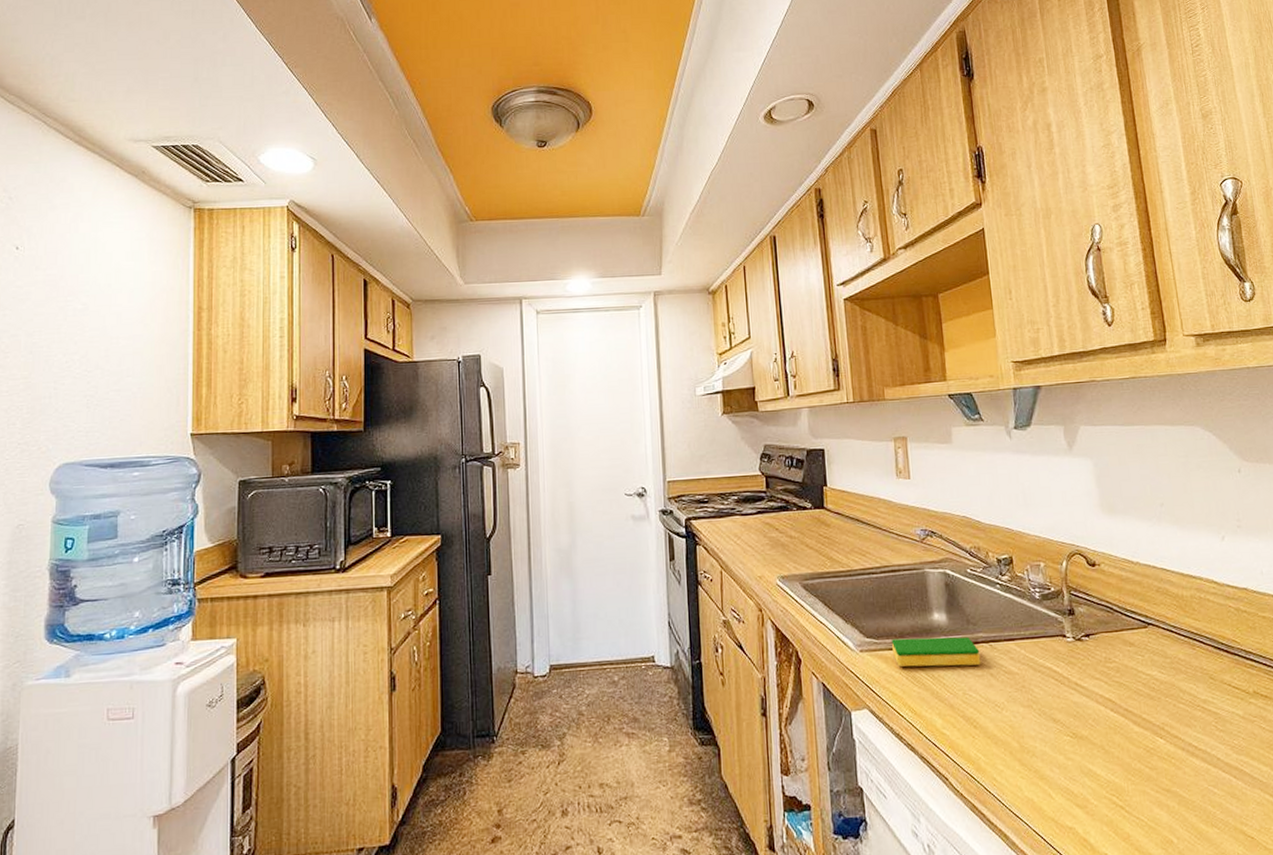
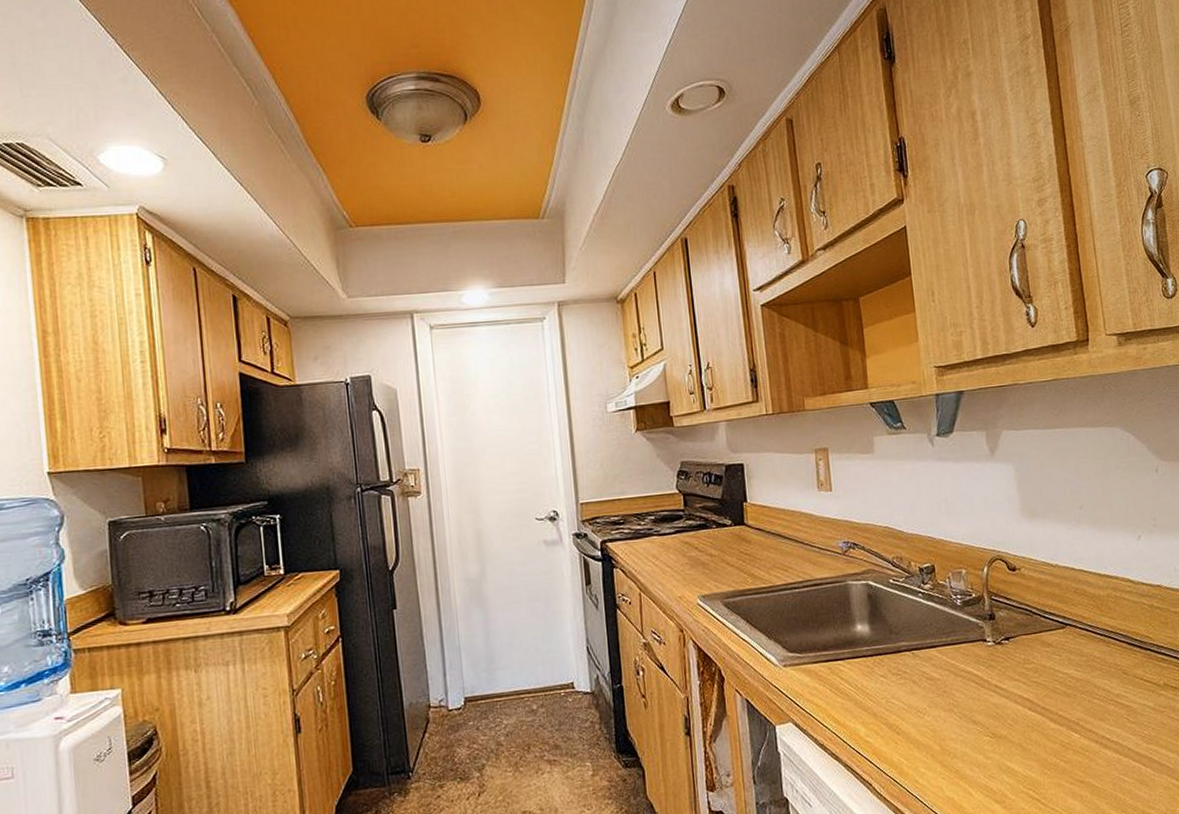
dish sponge: present [892,636,981,667] -> none [815,646,904,679]

